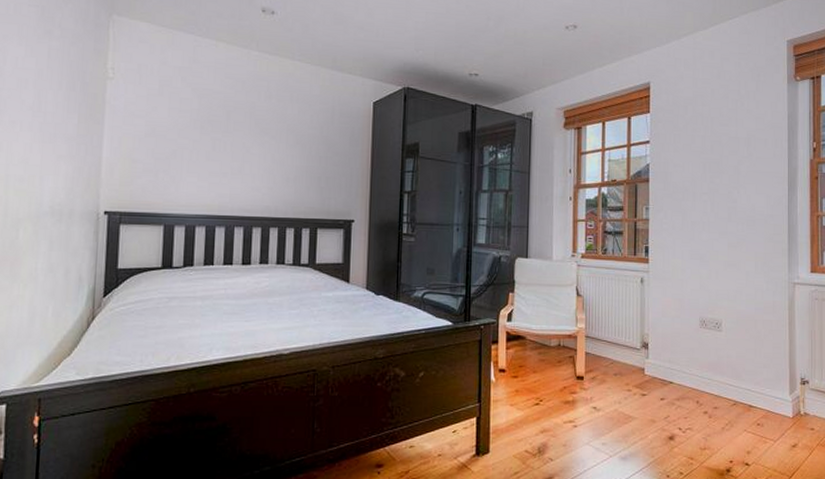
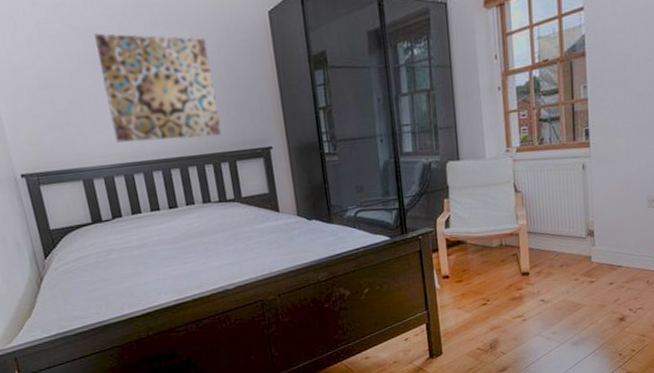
wall art: none [206,96,312,203] -> present [94,33,221,143]

